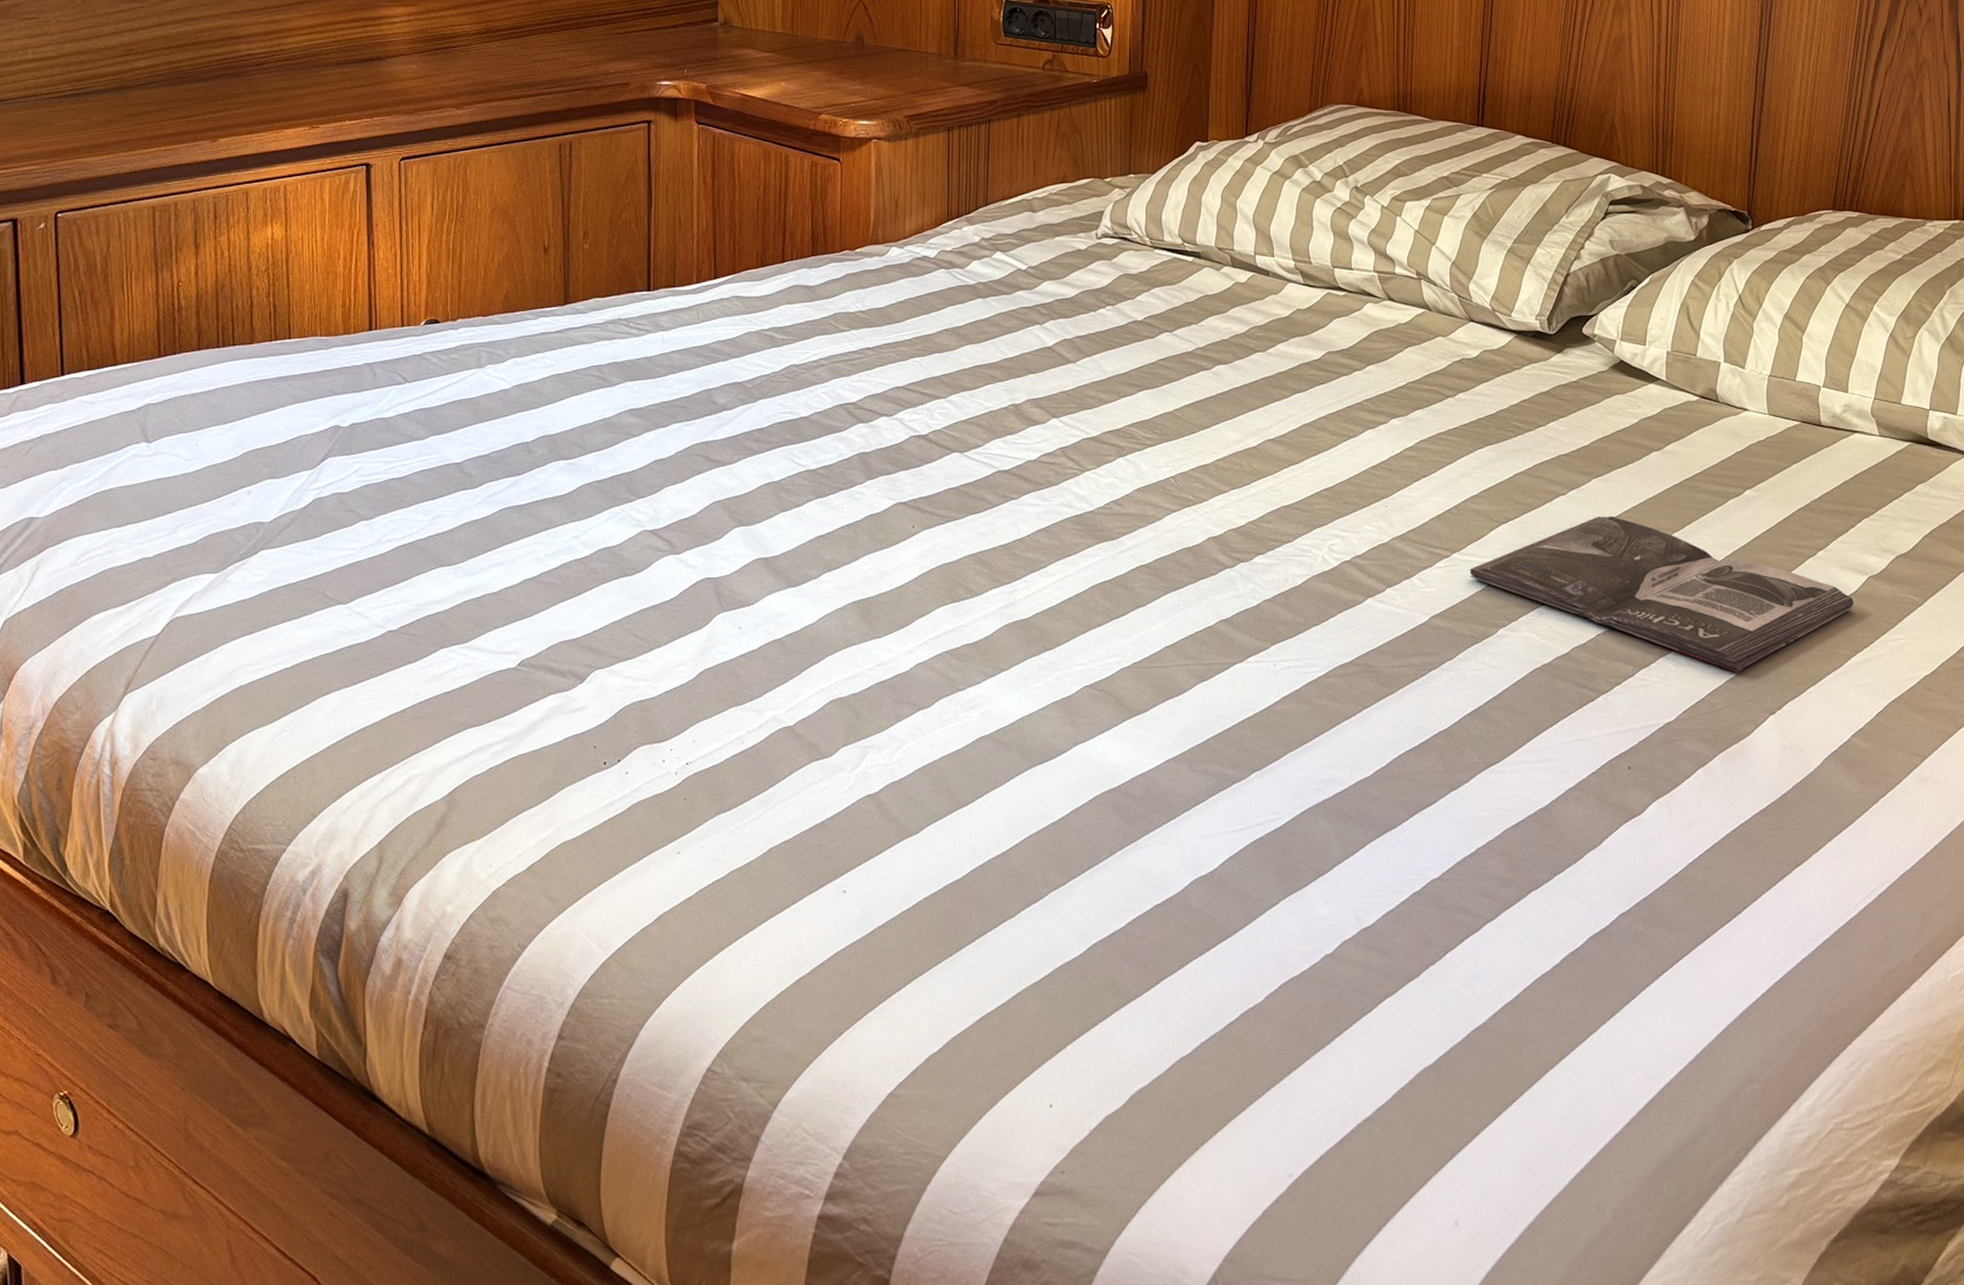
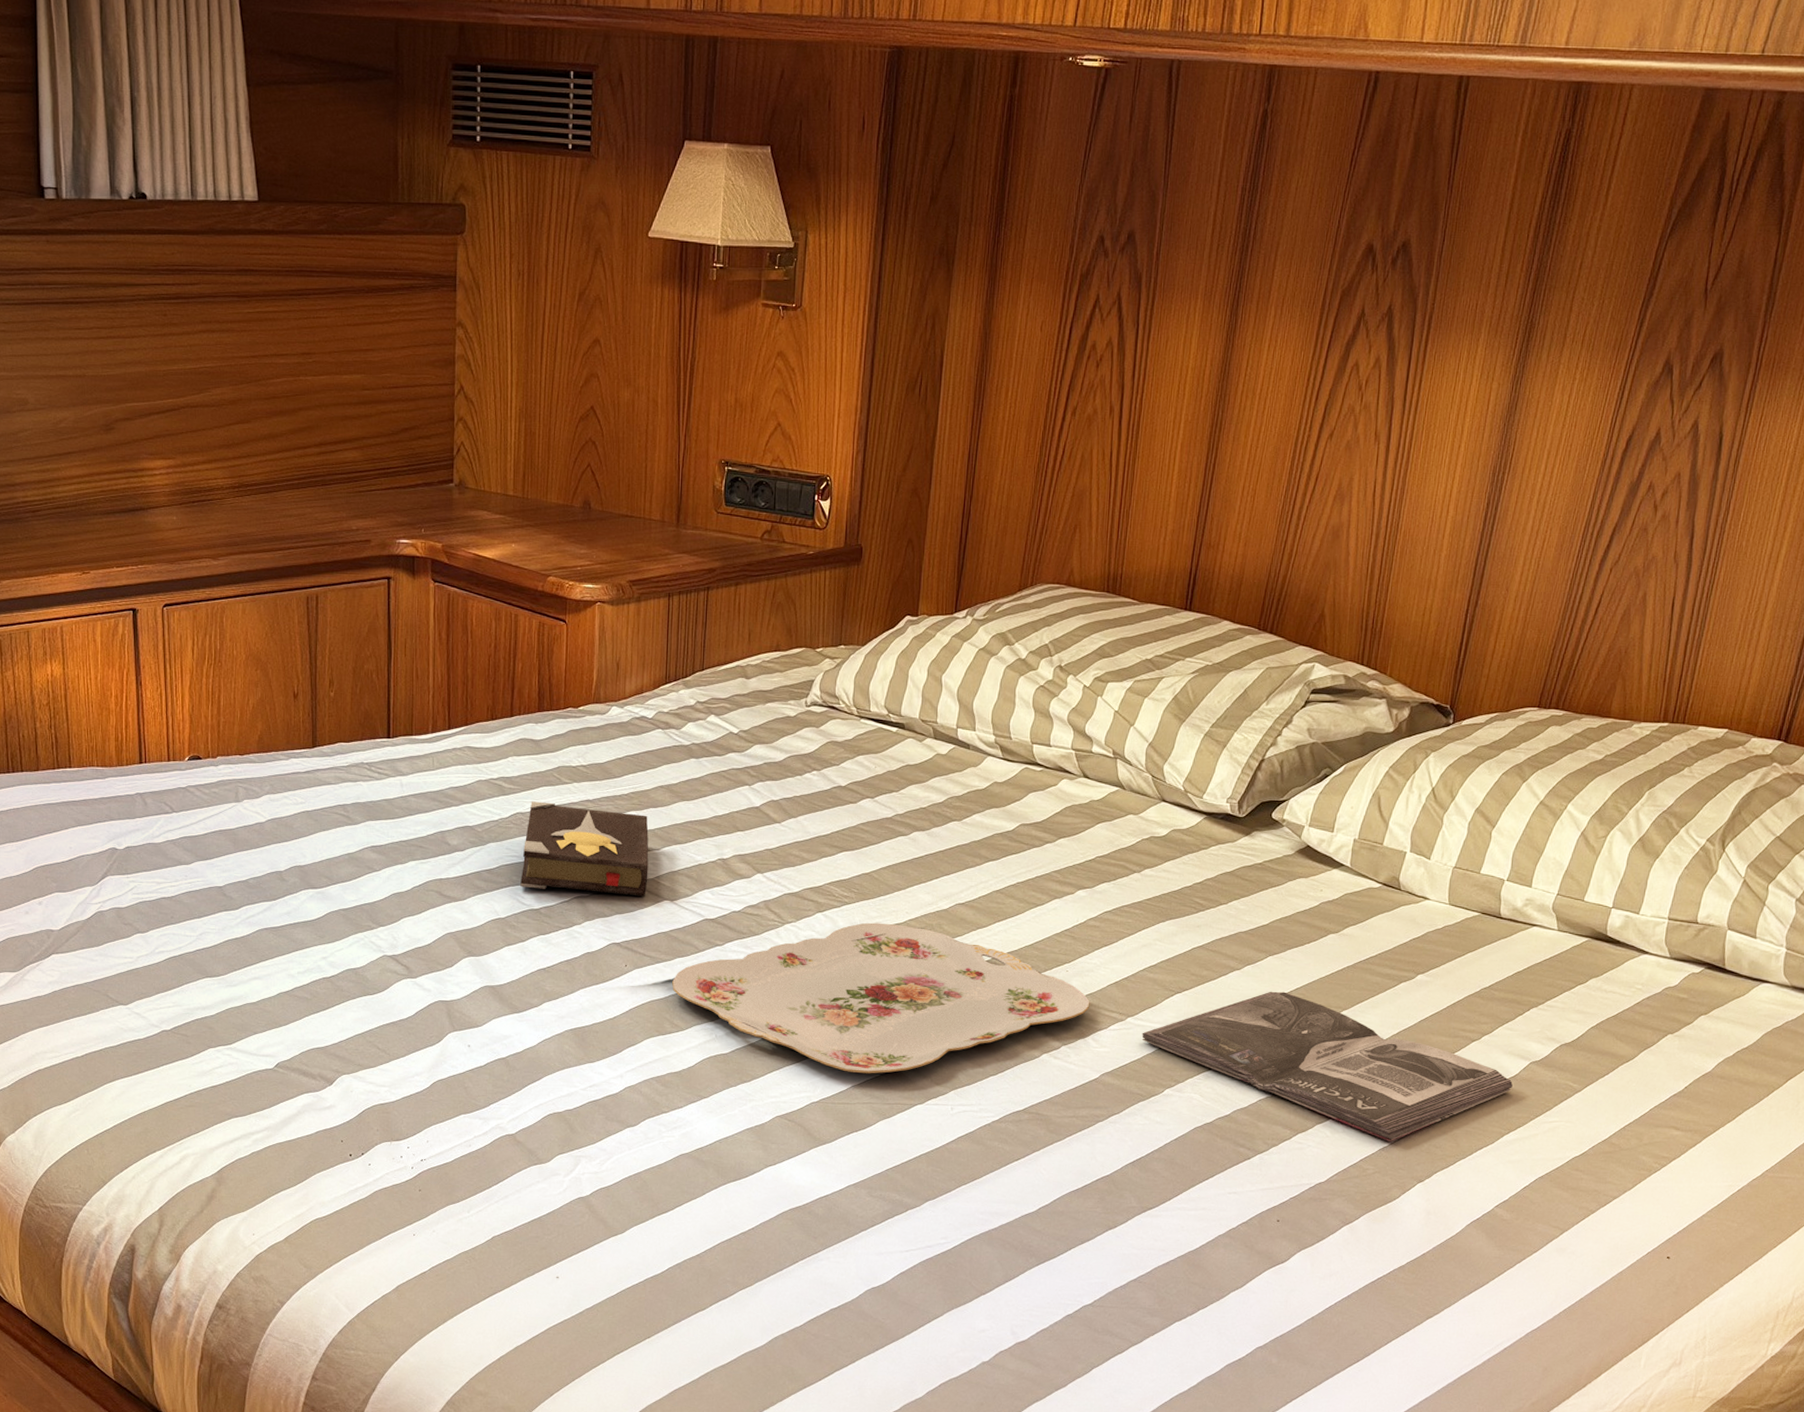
hardback book: none [795,352,935,450] -> present [520,801,649,896]
serving tray: none [965,465,1413,632] -> present [672,922,1090,1074]

